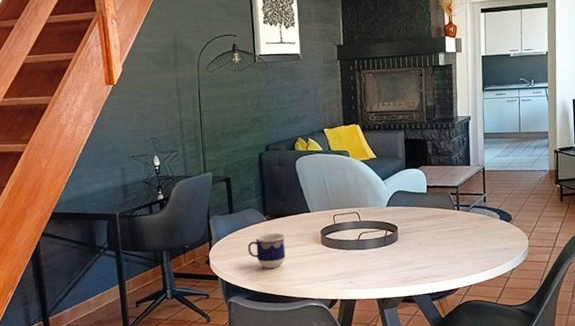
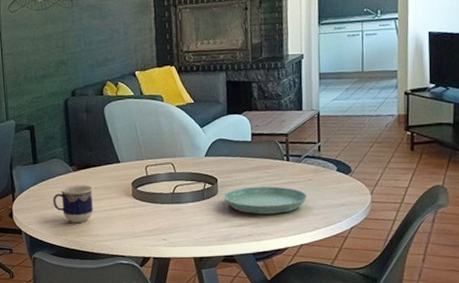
saucer: none [402,233,475,259] -> present [223,186,308,215]

